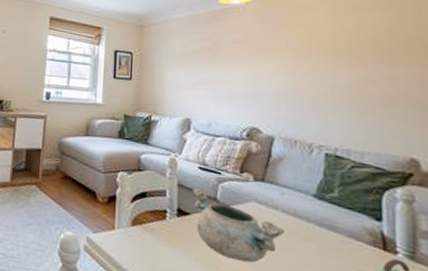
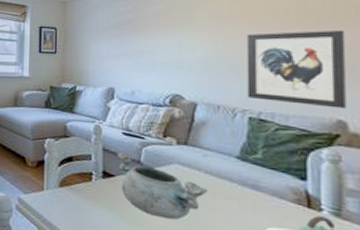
wall art: none [322,66,418,147] -> present [246,29,347,109]

